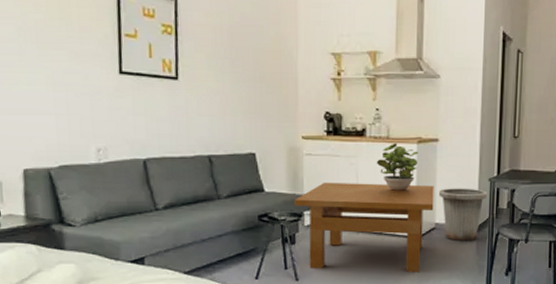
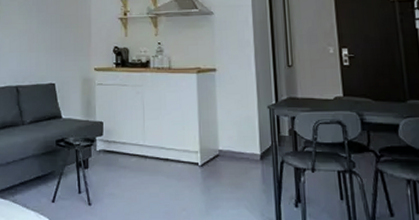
table: present [294,182,434,273] -> none [88,109,216,201]
potted plant: present [376,143,419,191] -> none [160,73,199,118]
trash can: present [439,188,487,242] -> none [220,115,268,170]

